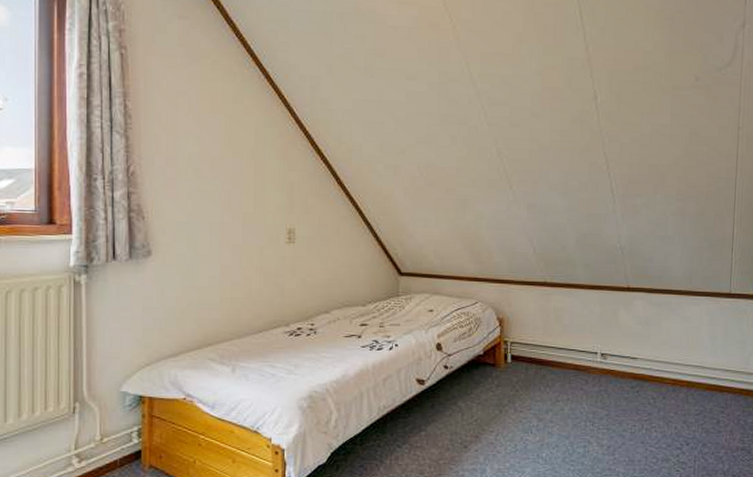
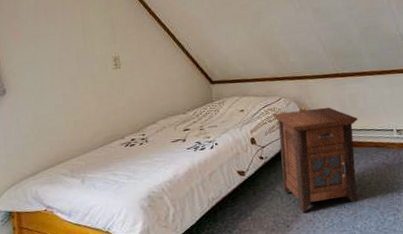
nightstand: none [465,318,560,434] -> present [272,107,358,213]

